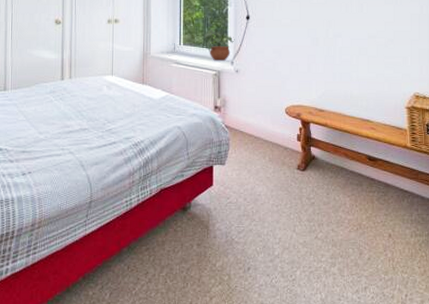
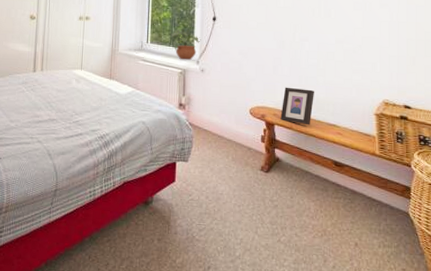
picture frame: none [315,84,348,122] -> present [280,87,314,125]

